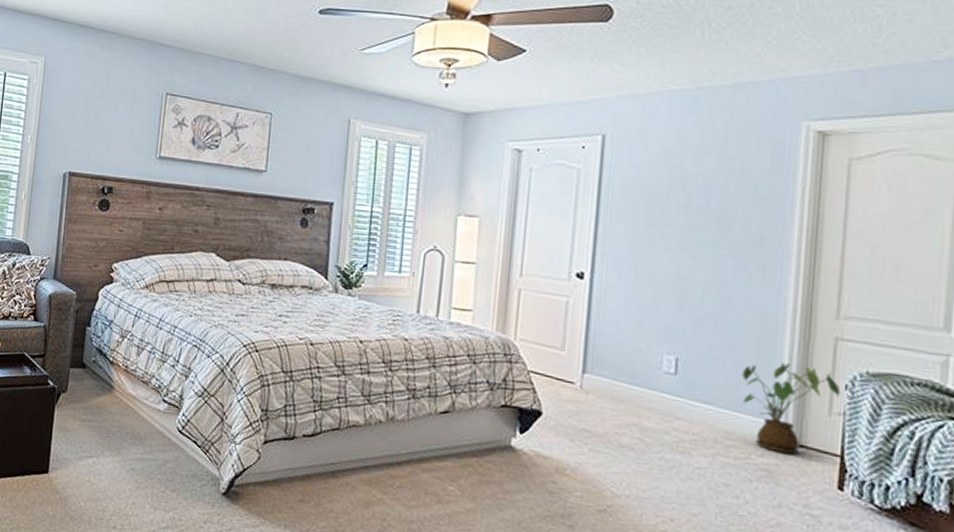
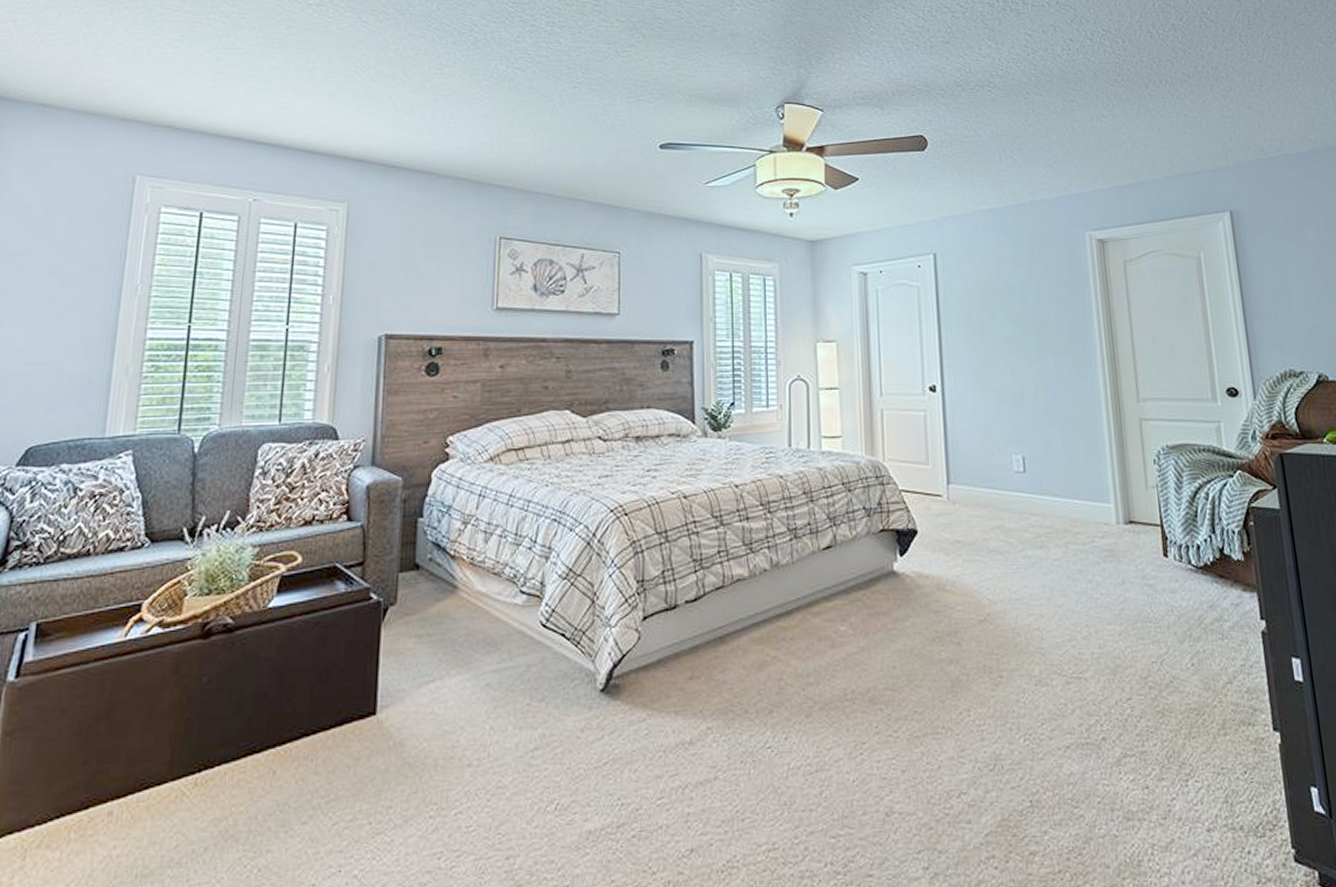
house plant: present [742,363,841,455] -> none [1076,447,1152,532]

